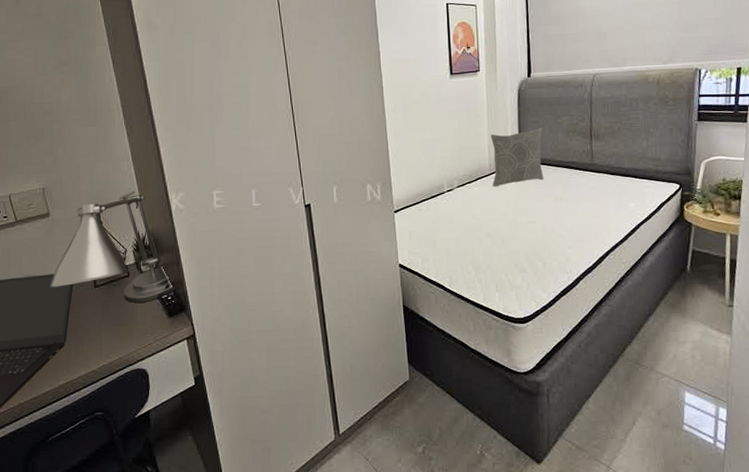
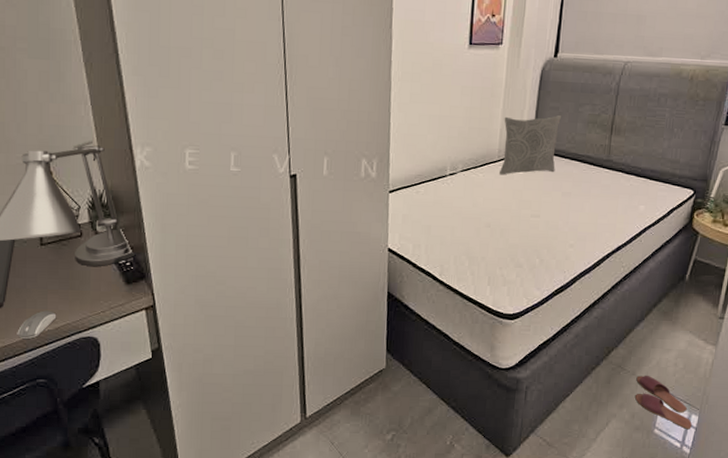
computer mouse: none [77,347,110,375] -> present [17,310,57,339]
slippers: none [655,369,721,424] -> present [635,375,692,430]

